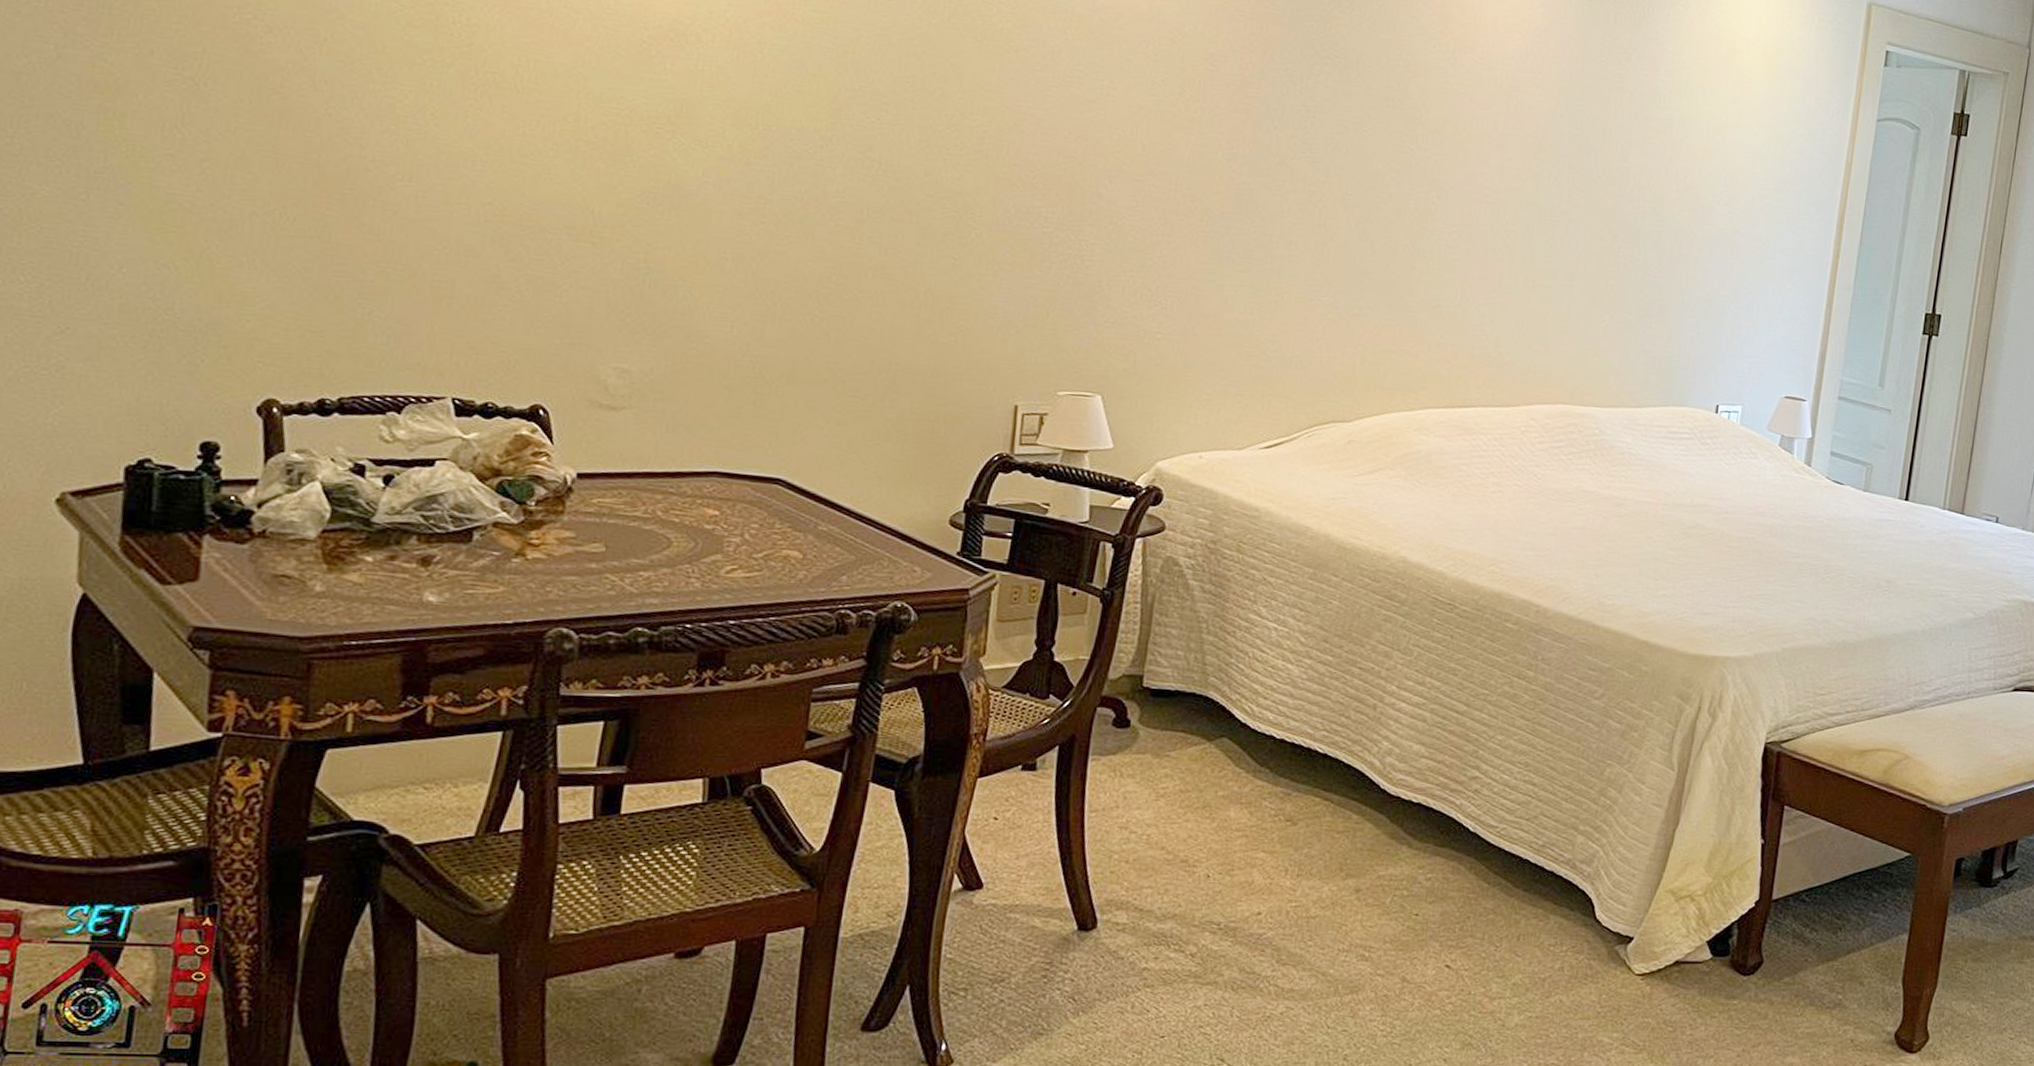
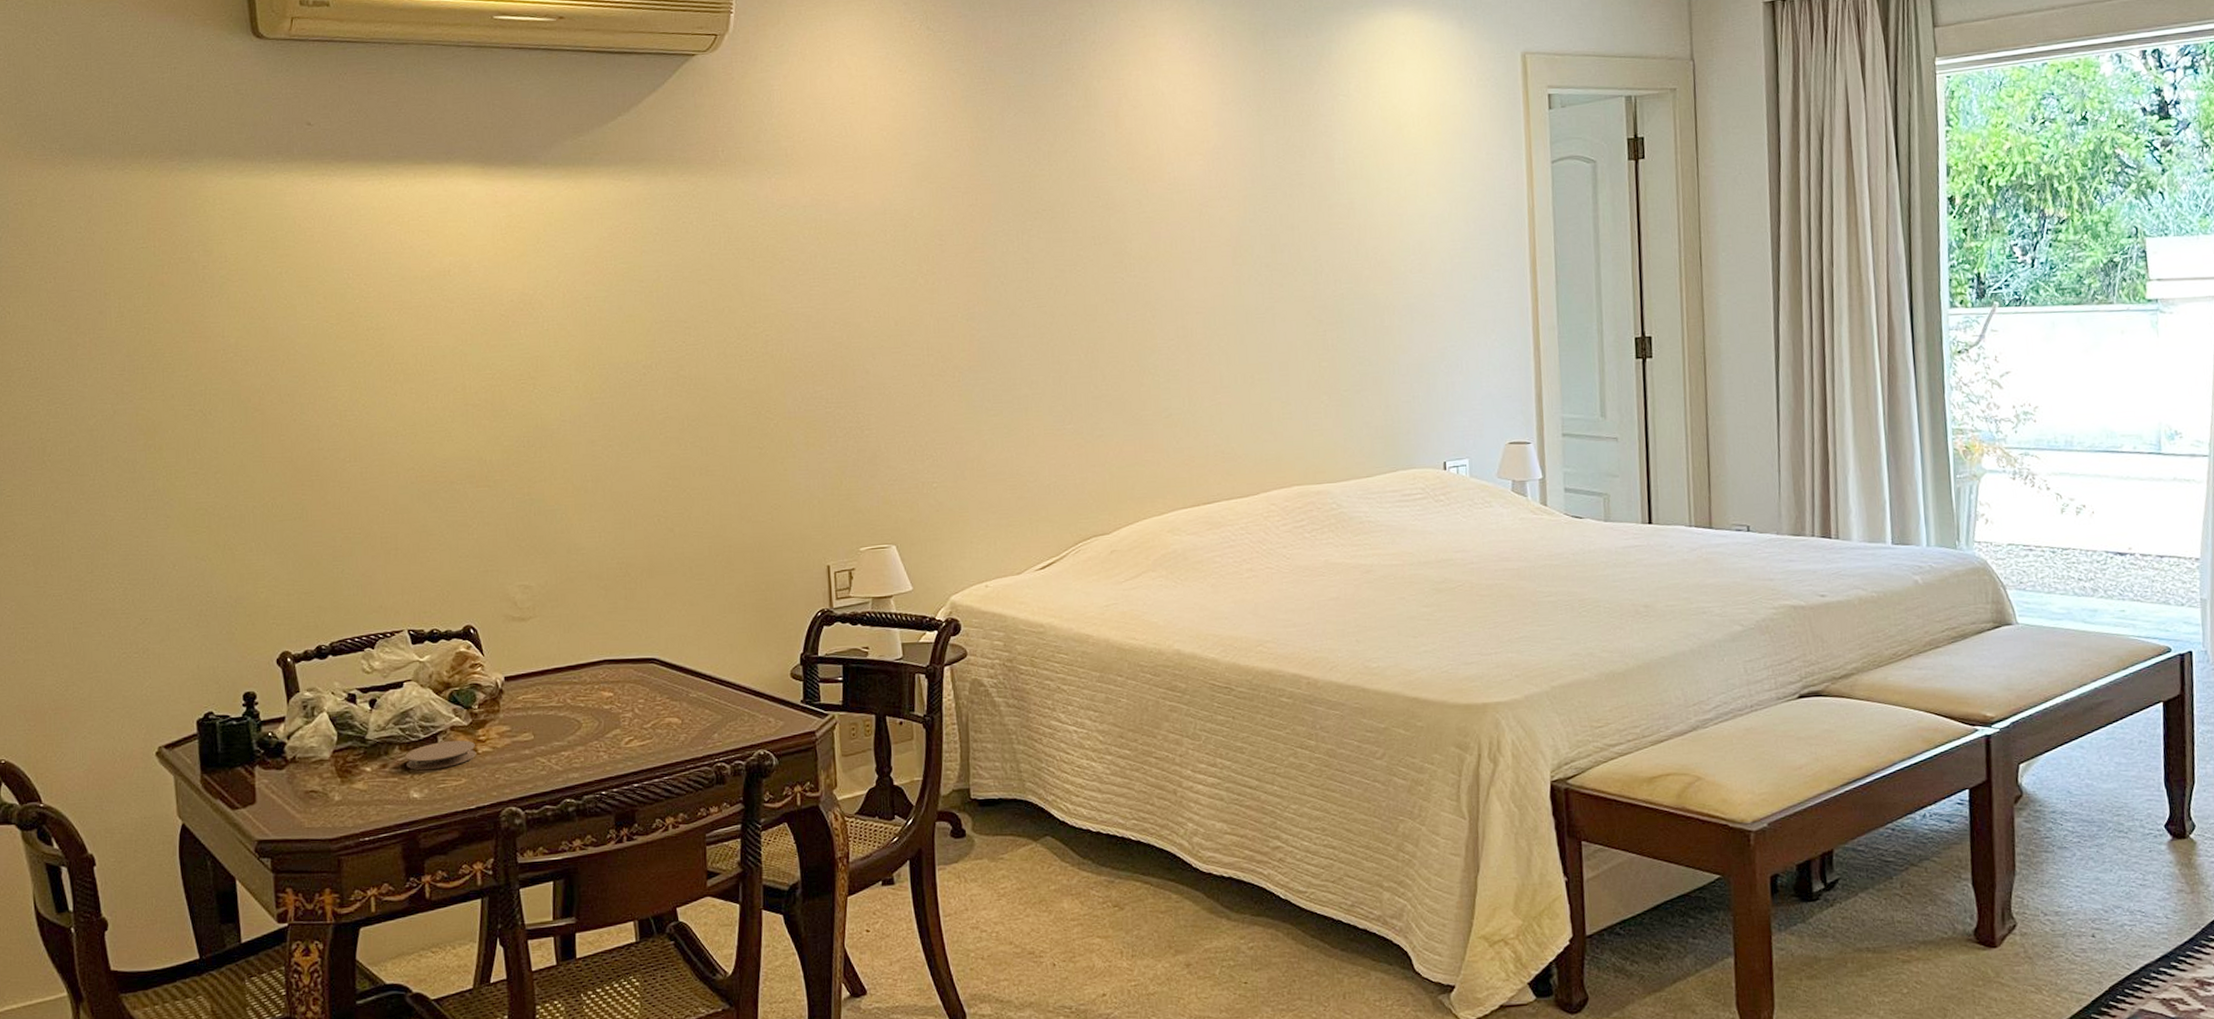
coaster: none [424,538,524,571] -> present [405,740,476,770]

